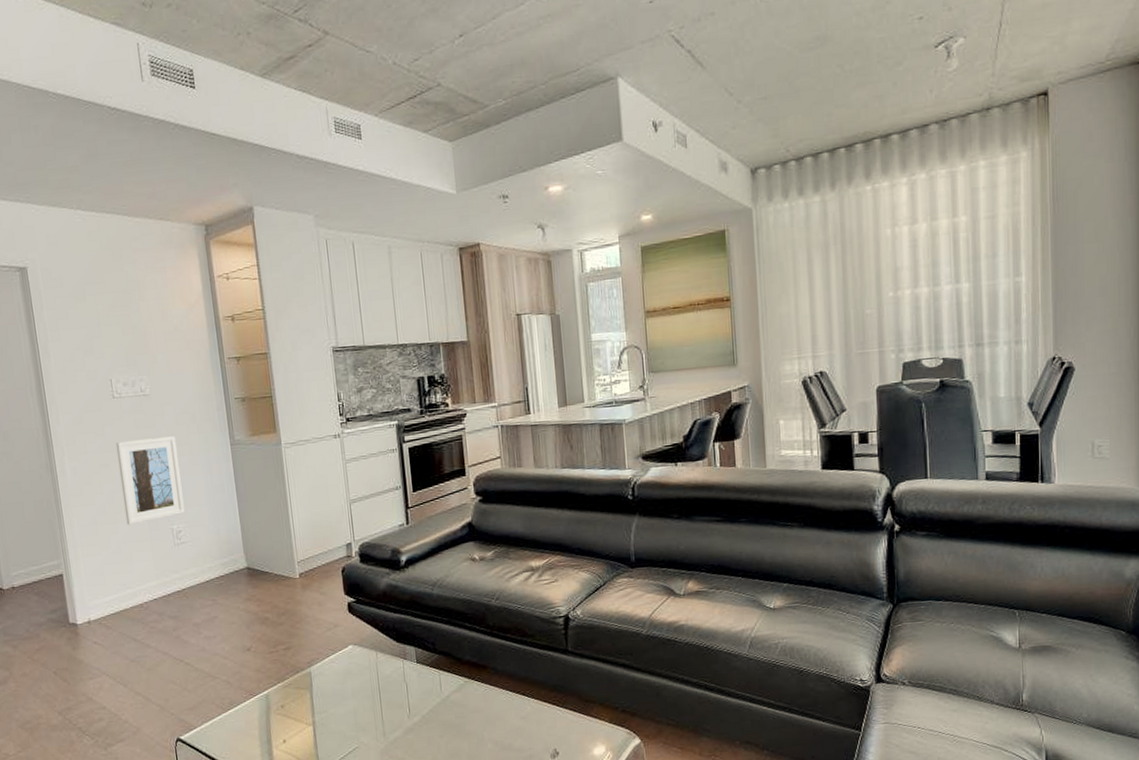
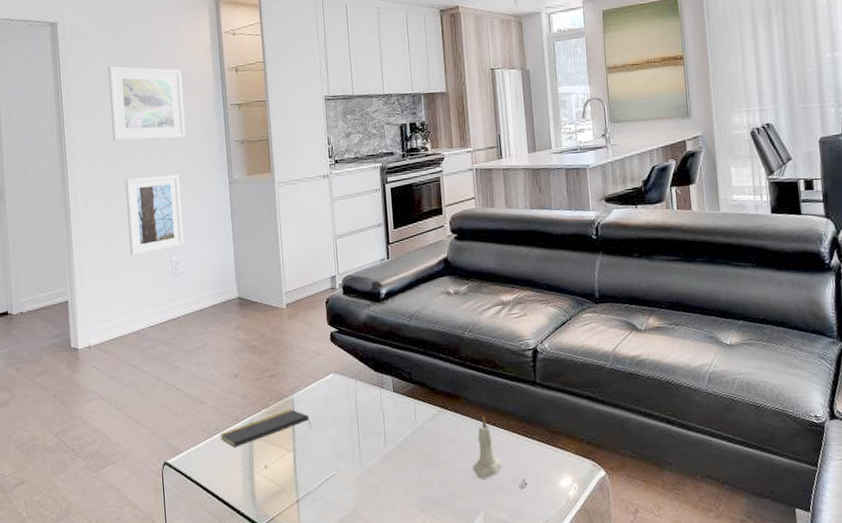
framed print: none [88,316,180,400] -> present [107,65,185,141]
notepad: none [234,682,331,723] -> present [220,409,311,448]
candle: none [502,686,534,749] -> present [473,416,503,479]

